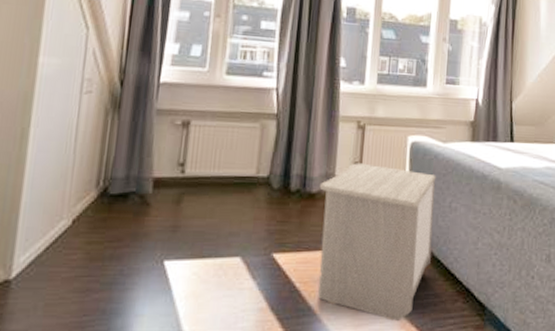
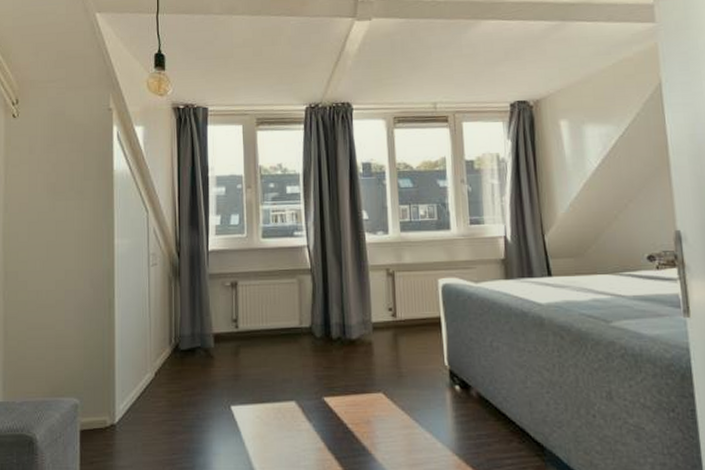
nightstand: present [317,163,436,322] -> none [358,308,478,462]

